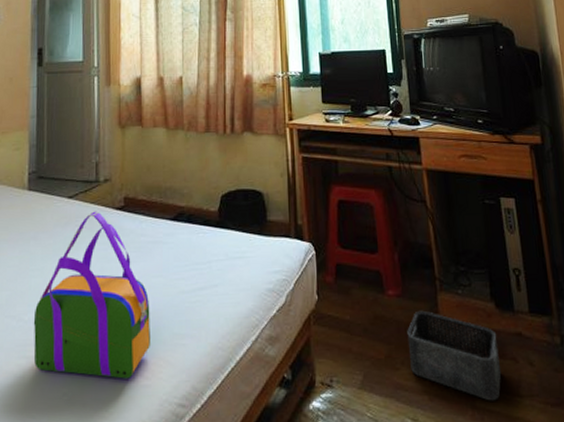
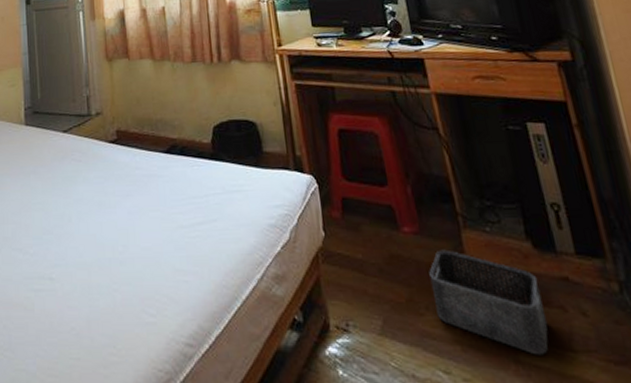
handbag: present [33,211,150,379] -> none [38,144,153,315]

